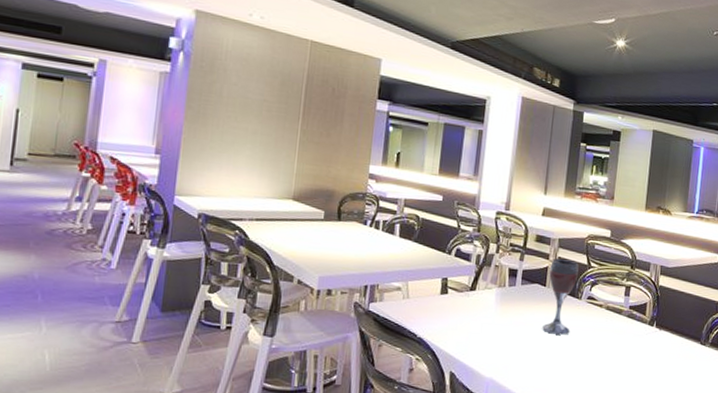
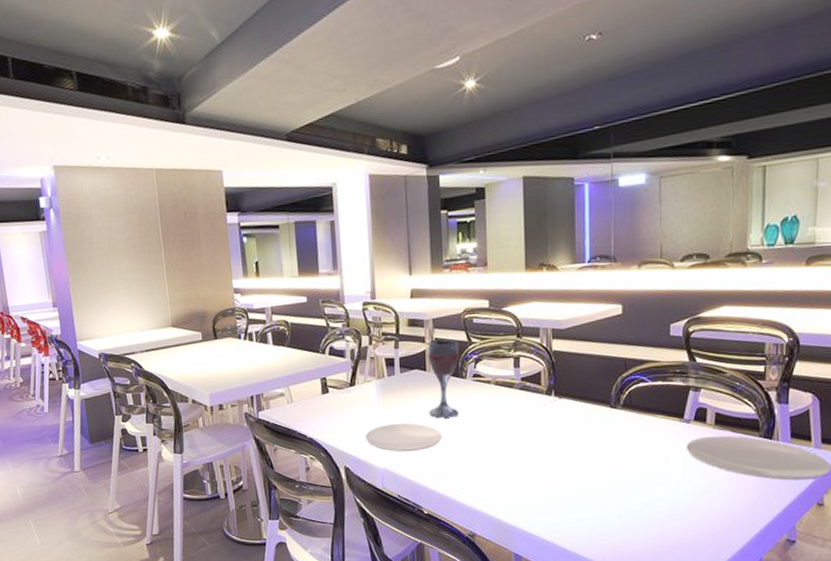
plate: none [476,334,551,364] -> present [365,423,442,452]

